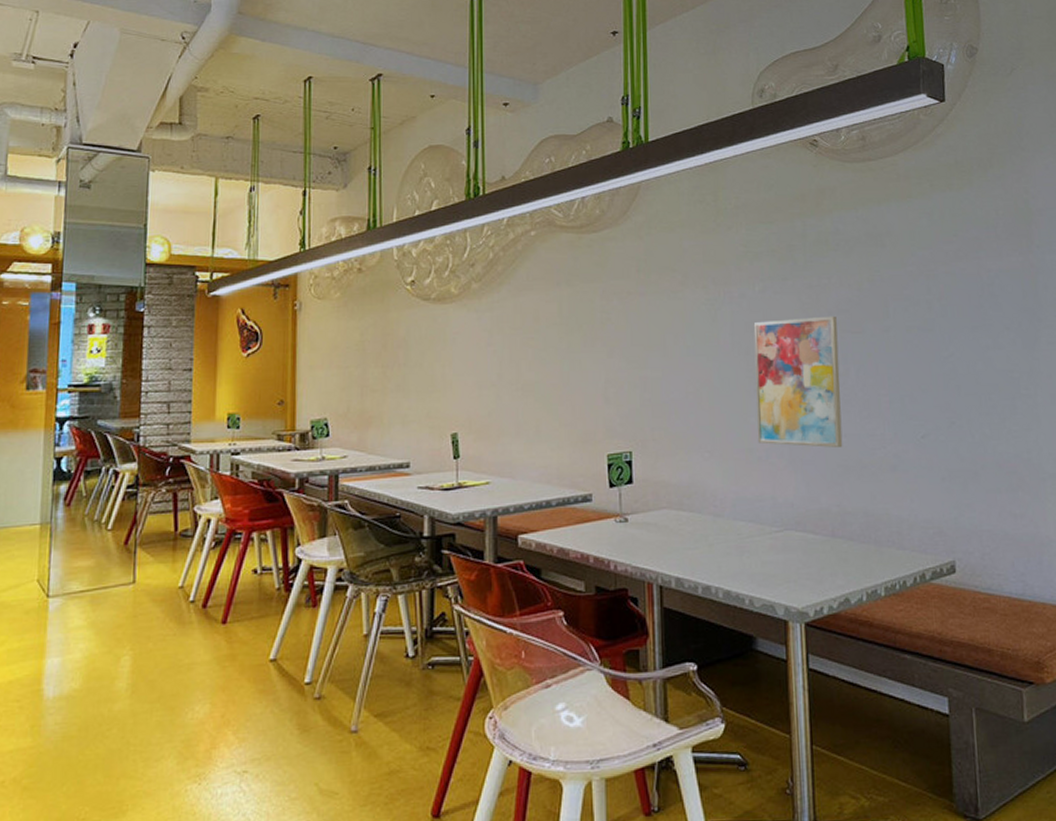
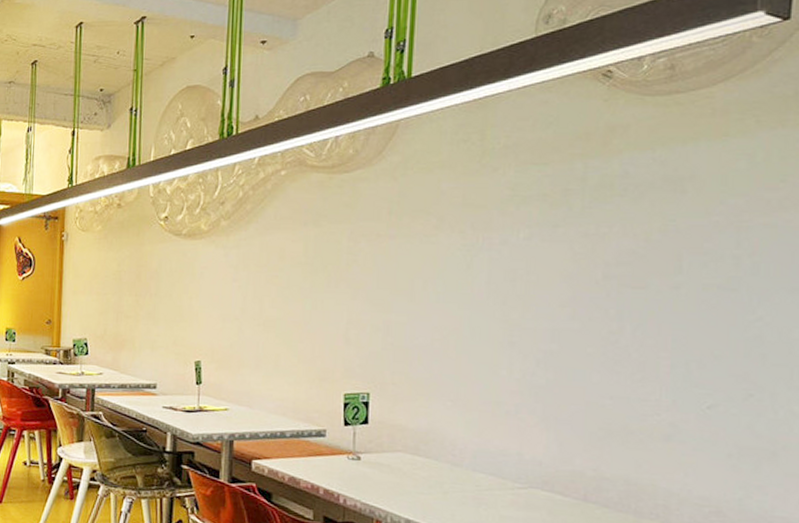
wall art: present [753,315,843,449] -> none [507,268,615,411]

